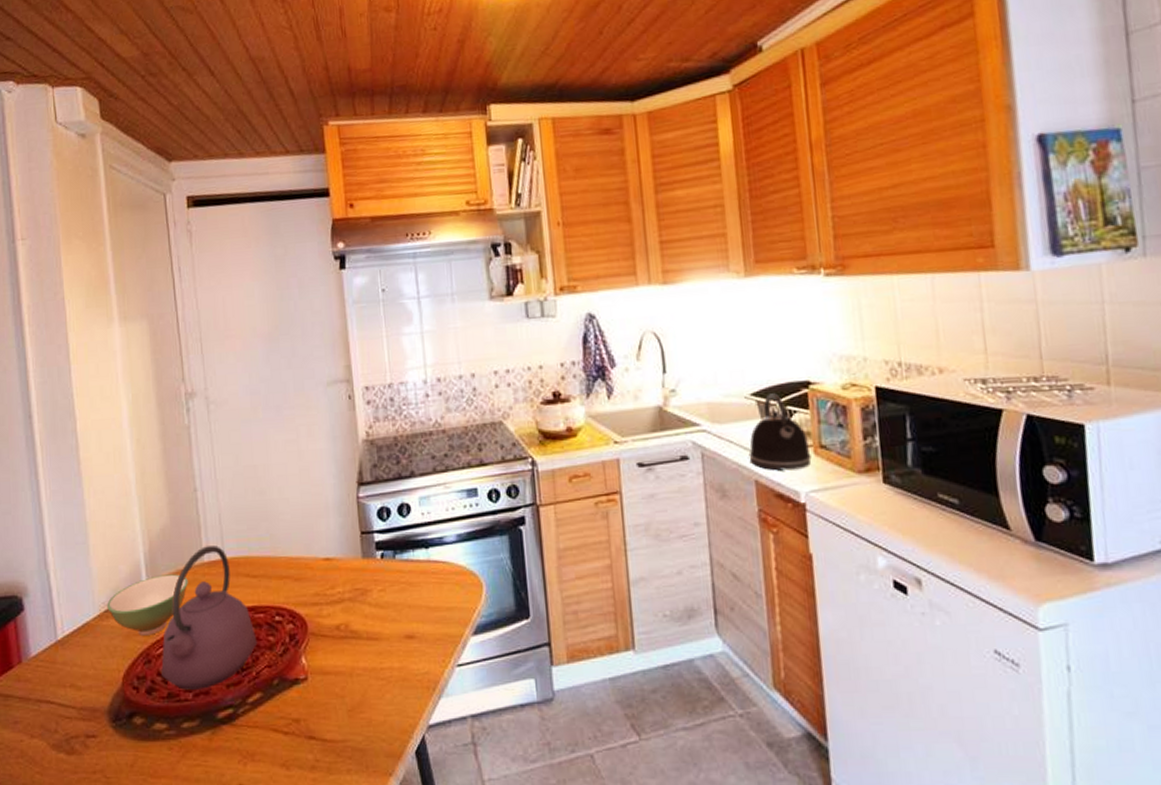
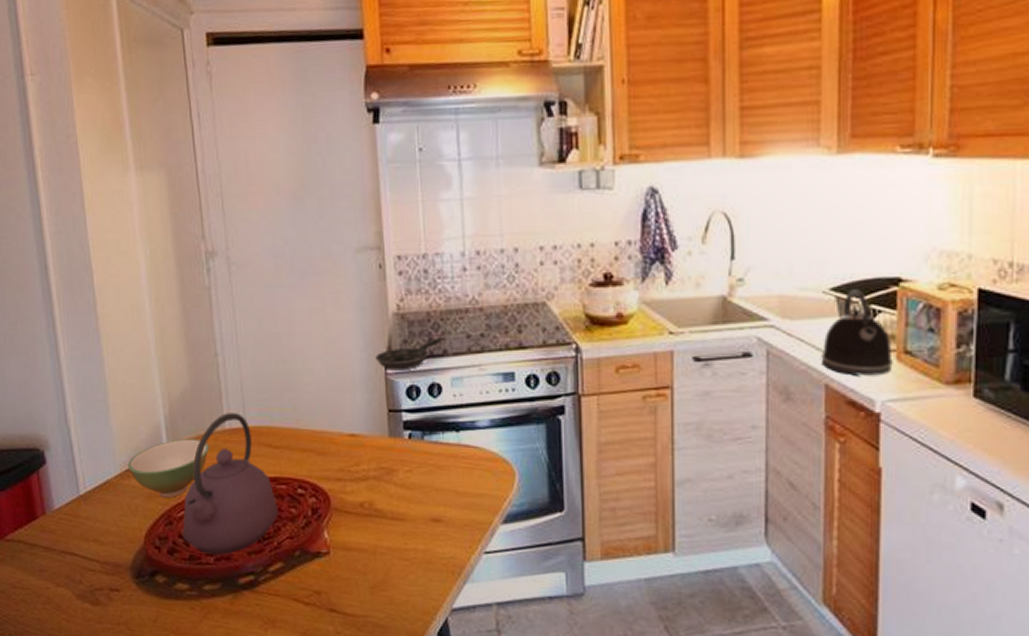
frying pan: none [347,460,410,494] -> present [375,338,443,371]

